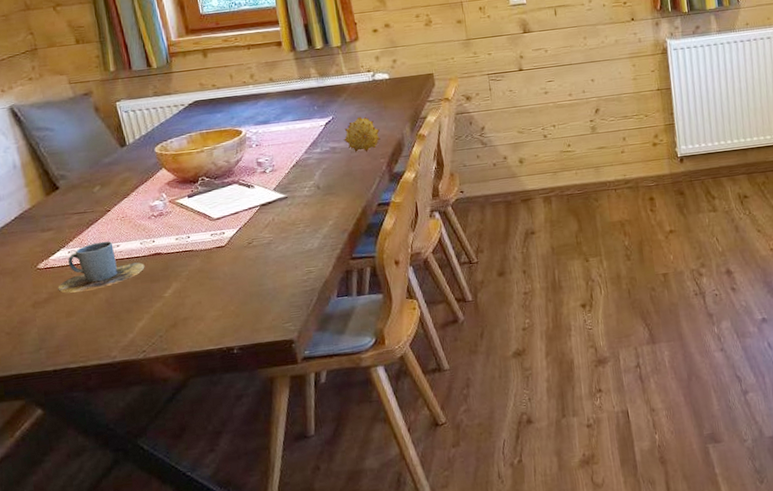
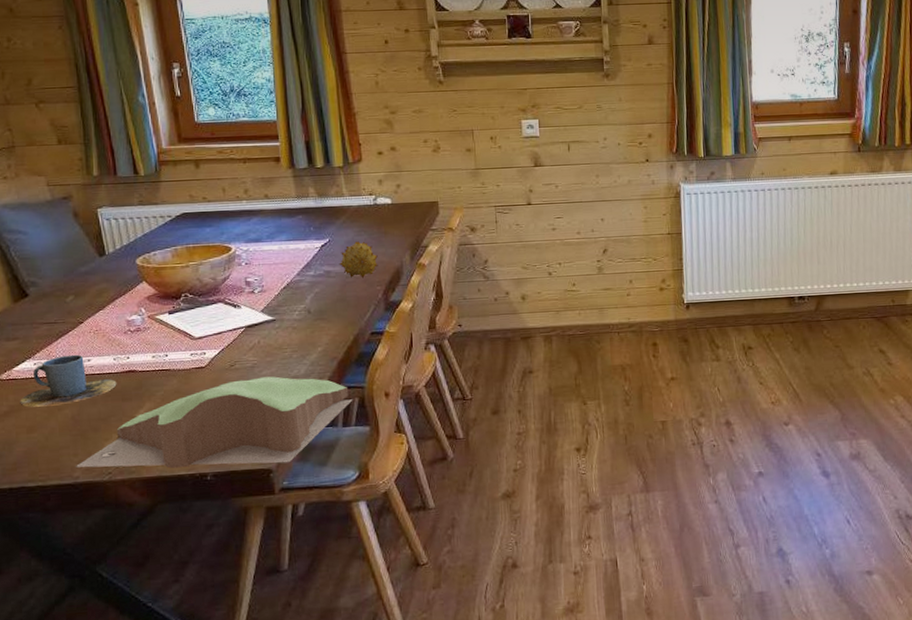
napkin: none [113,250,365,347] -> present [76,376,353,469]

